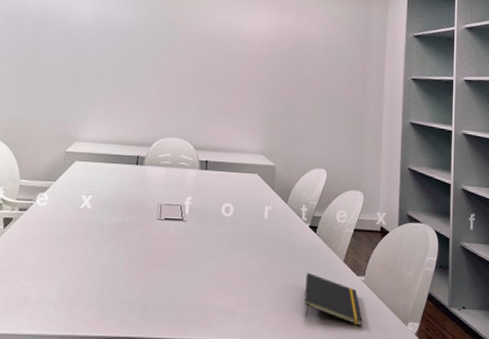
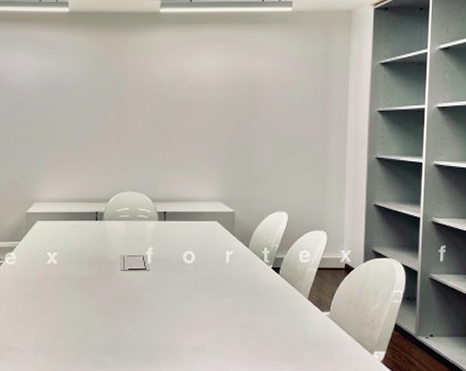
notepad: present [304,272,363,326] -> none [270,310,328,357]

